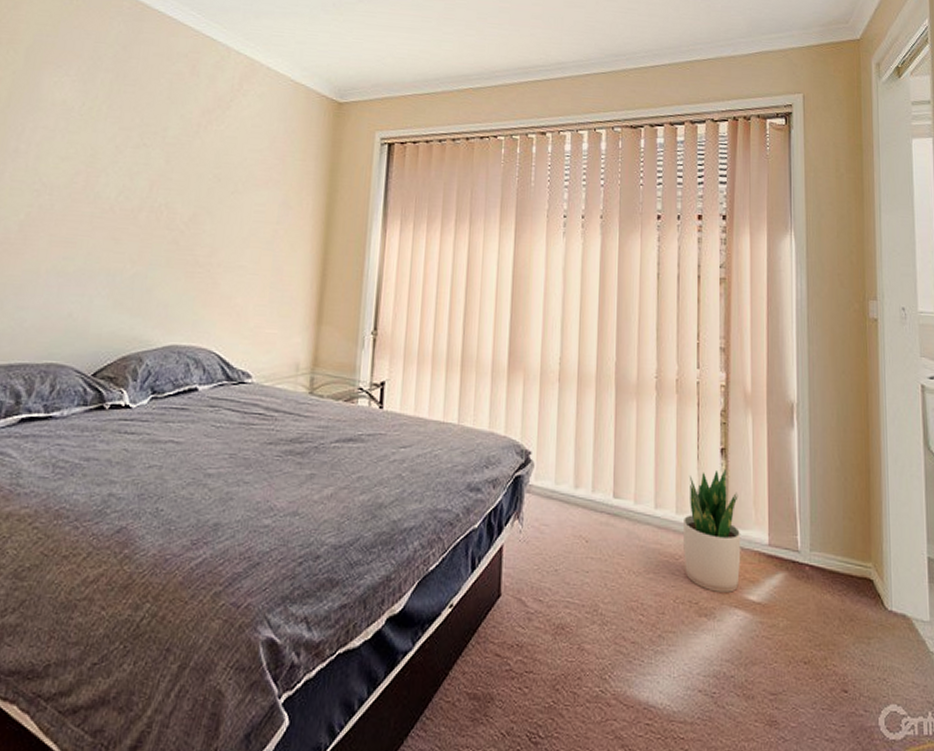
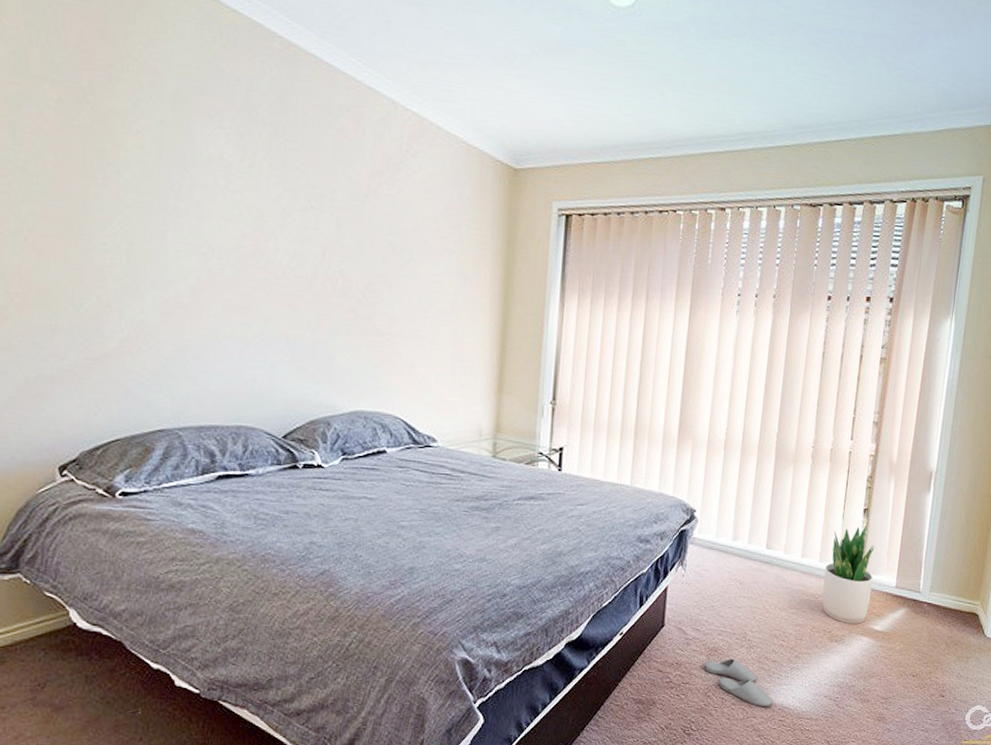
slippers: none [549,639,637,706] -> present [704,659,773,707]

